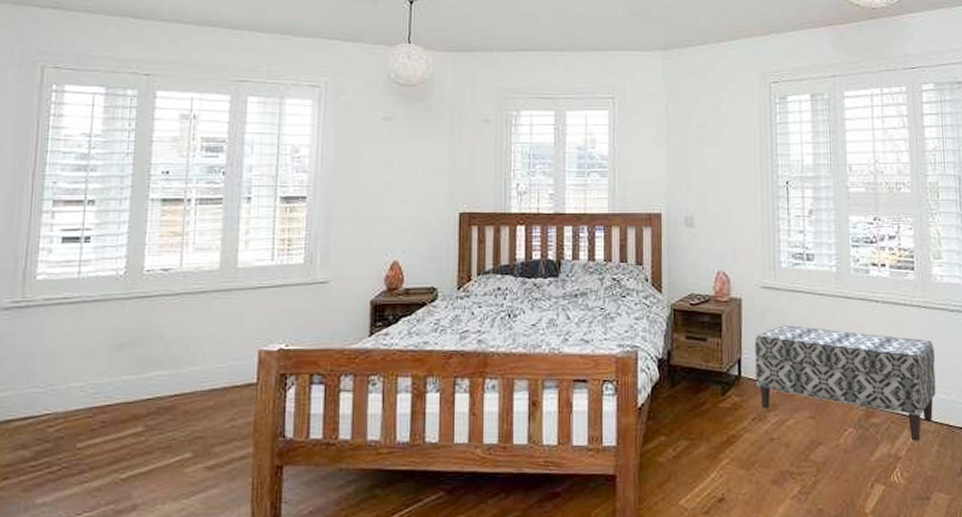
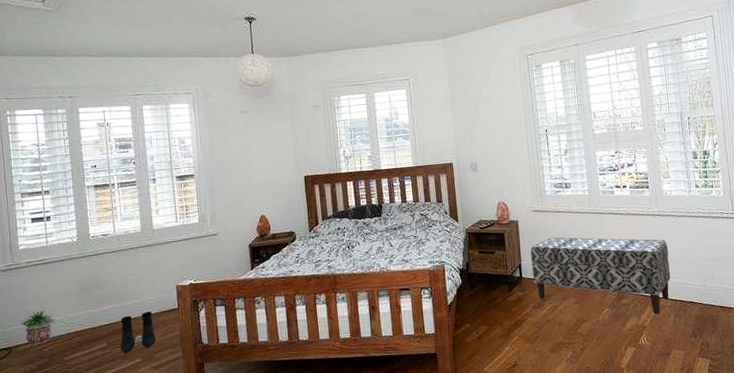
potted plant: none [17,371,74,423] -> present [19,310,56,346]
boots: none [163,385,219,444] -> present [120,312,156,354]

